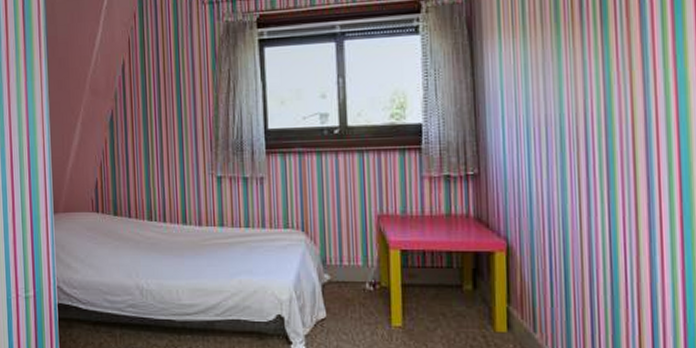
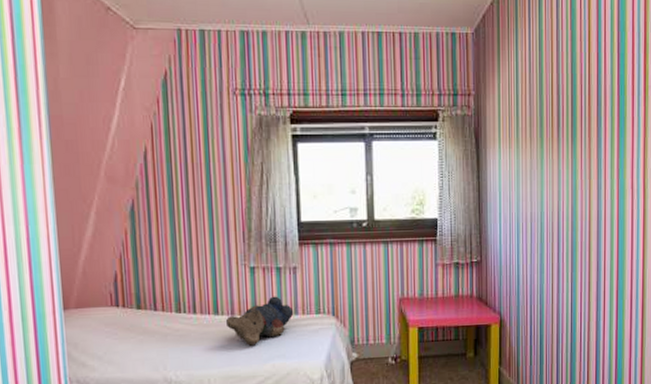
teddy bear: none [194,207,261,258] -> present [226,296,294,346]

